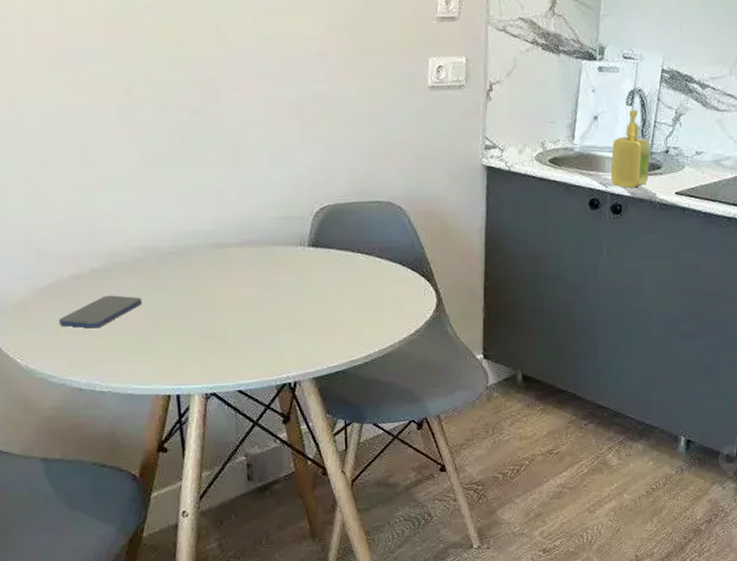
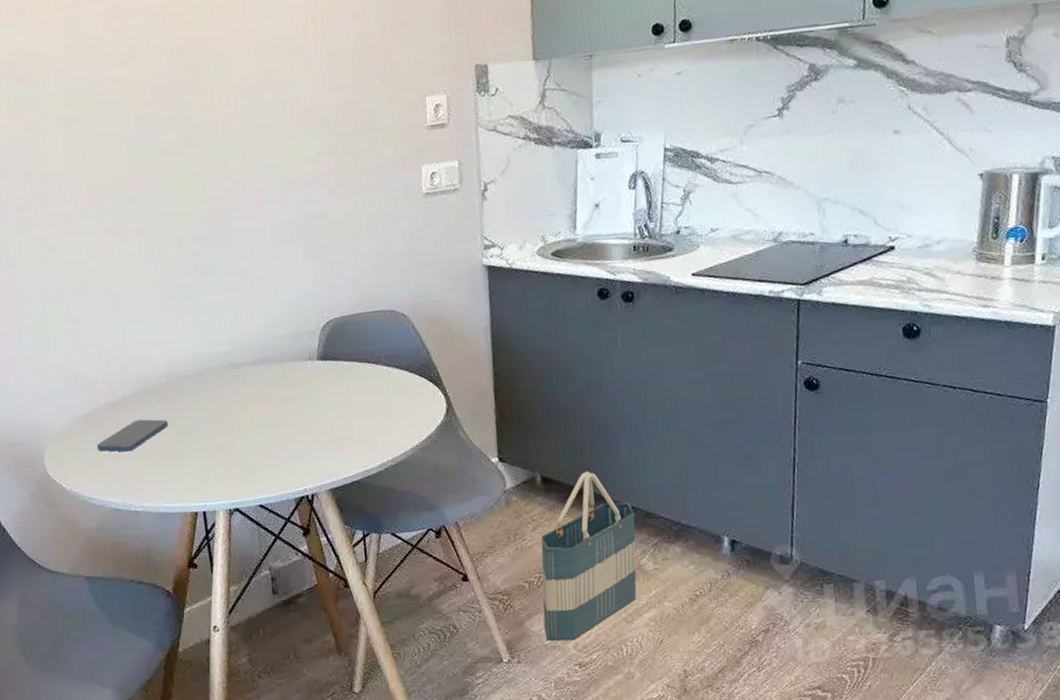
tote bag: none [514,371,605,529] -> present [541,470,637,641]
soap dispenser: present [610,109,650,189] -> none [617,192,661,275]

